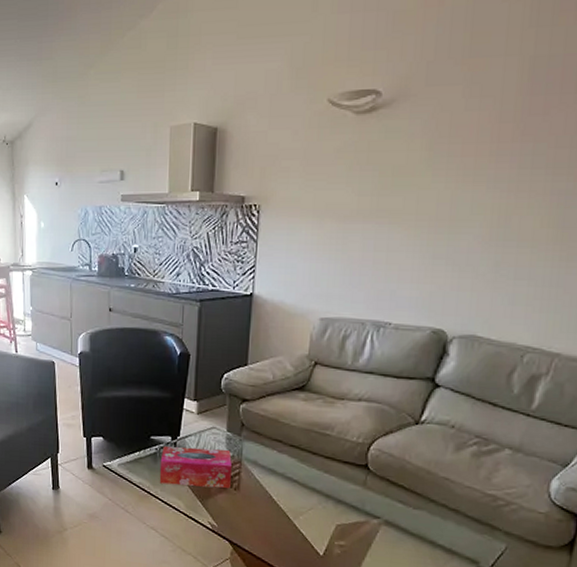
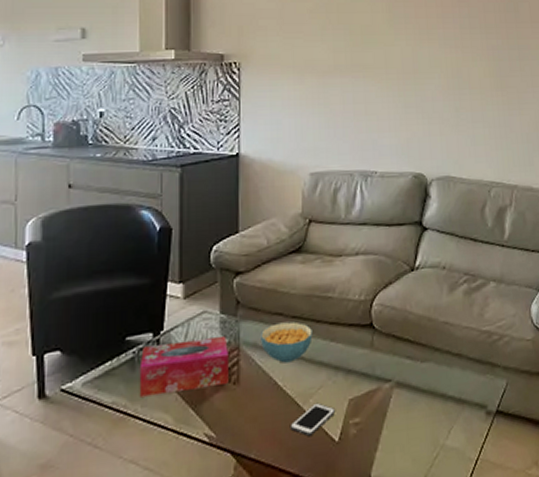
cereal bowl: none [260,448,308,483] -> present [261,321,313,363]
cell phone: none [280,520,323,546] -> present [290,402,336,437]

